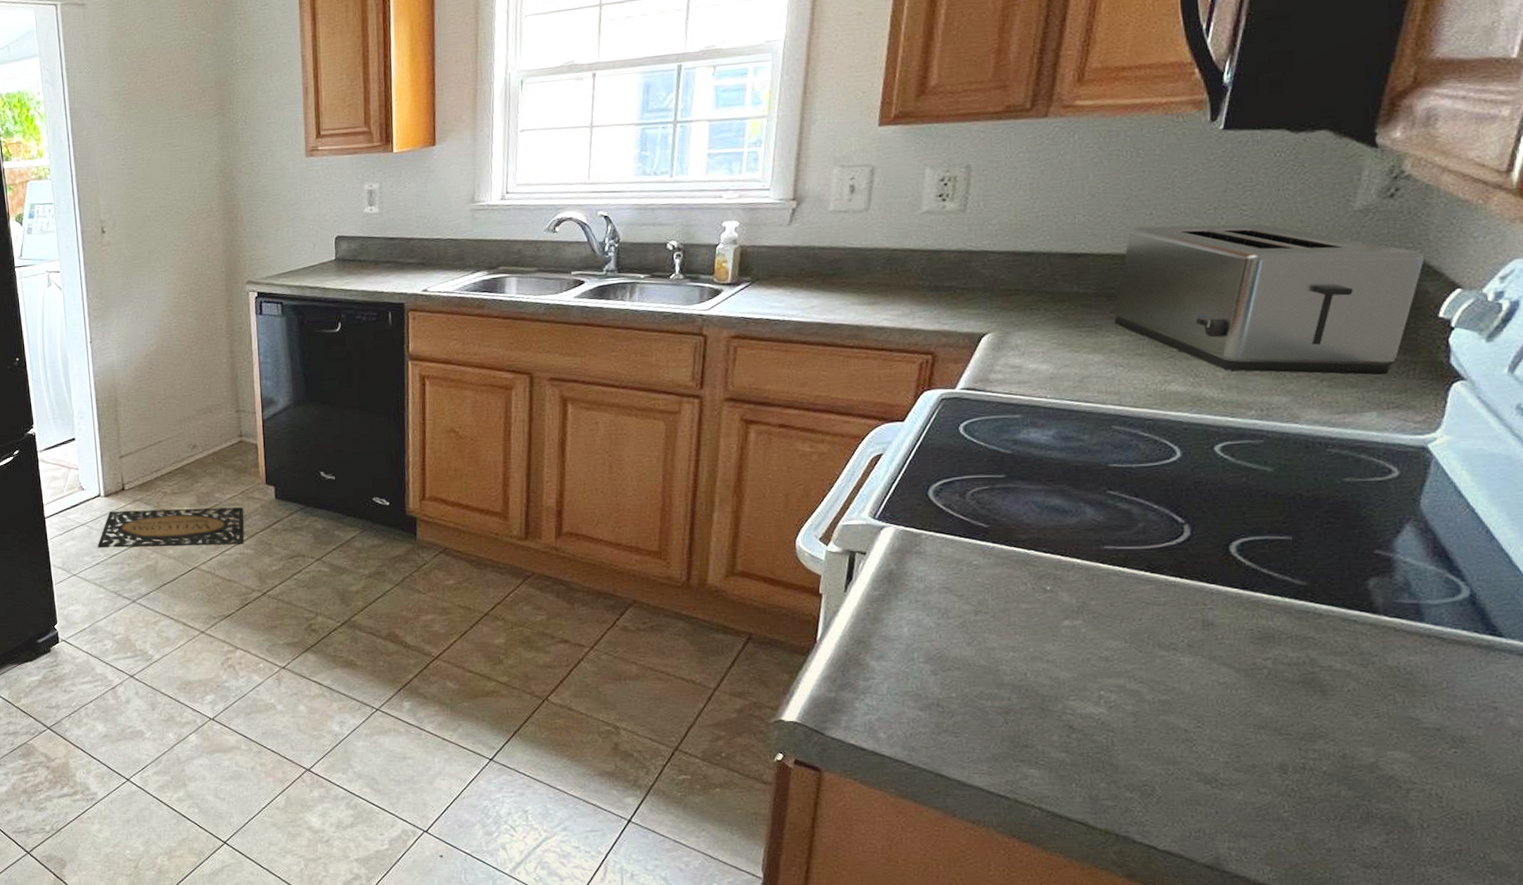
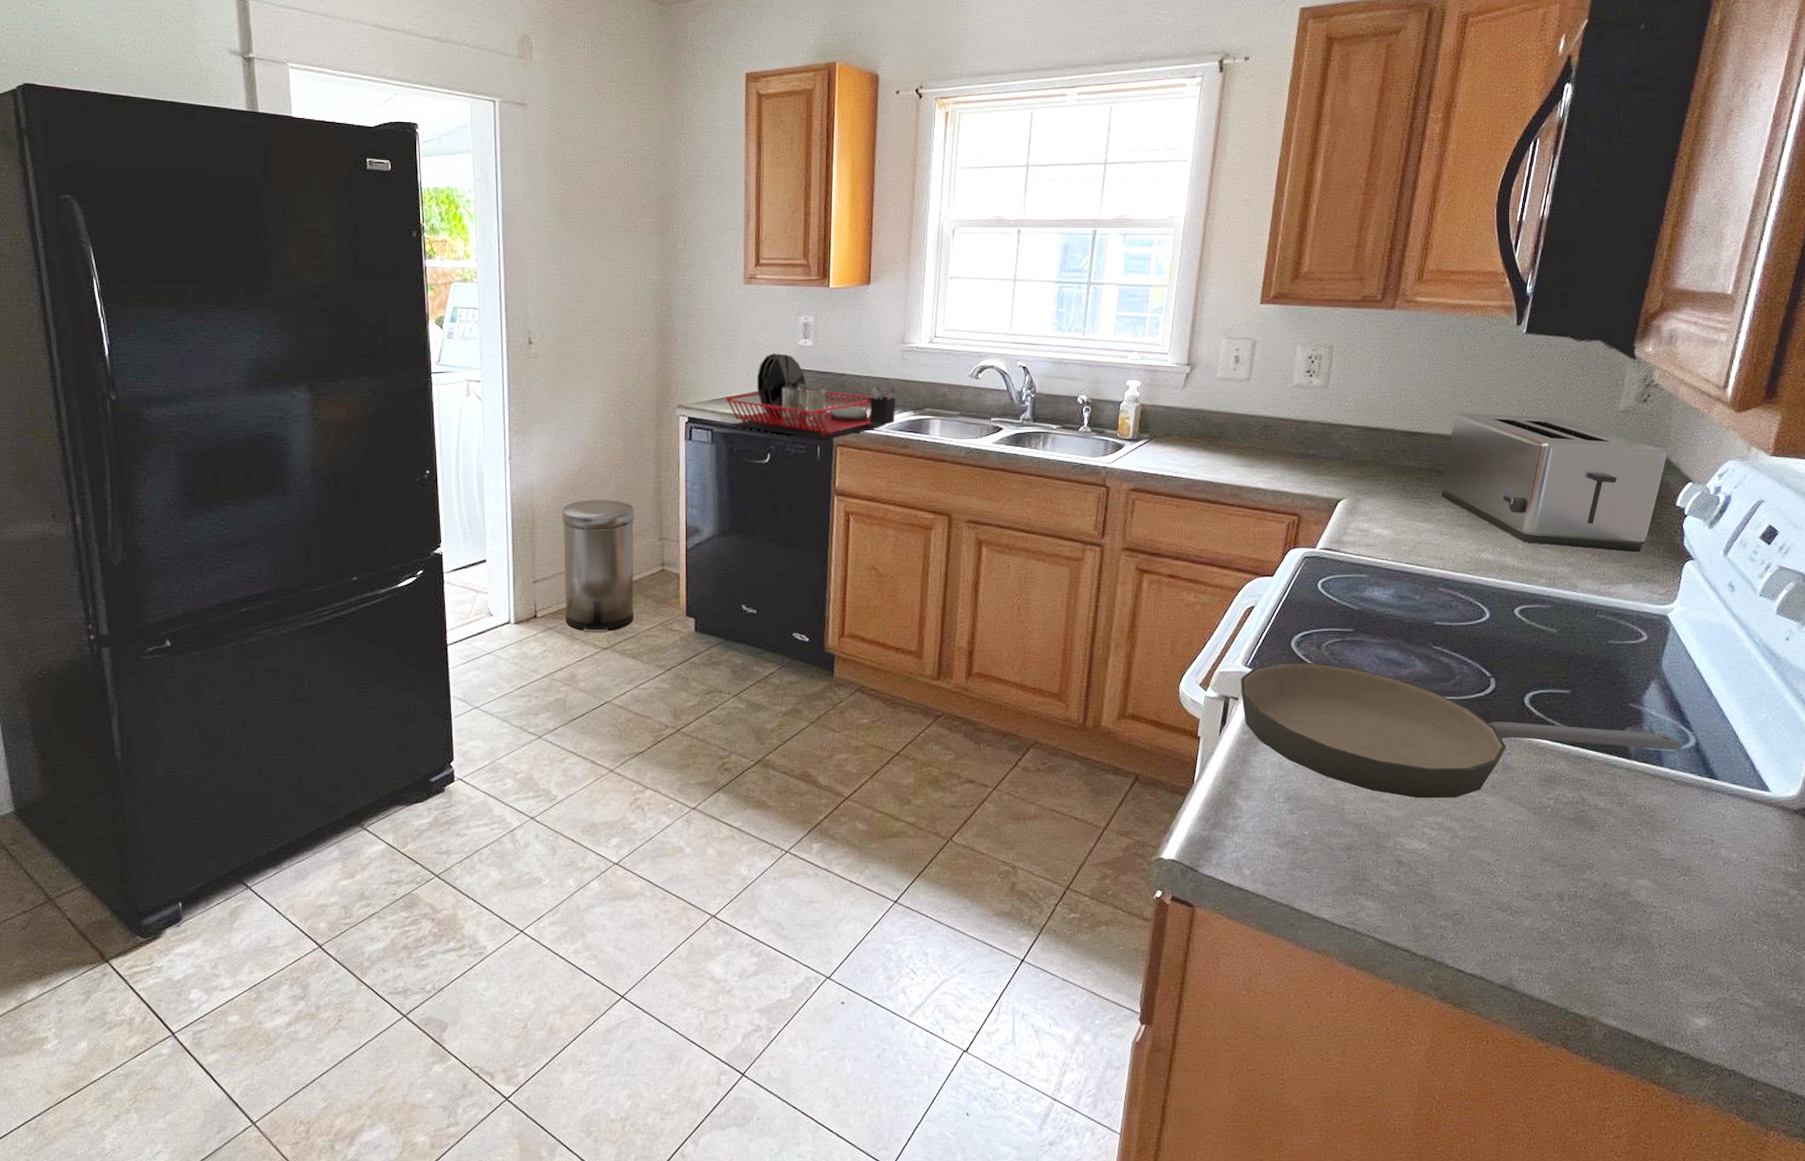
doormat: present [97,507,244,547] -> none [504,638,662,679]
pedal bin: none [142,376,215,504] -> present [562,500,634,633]
dish rack: none [293,223,469,307] -> present [725,353,896,441]
frying pan: none [868,512,1453,659] -> present [1241,662,1684,799]

